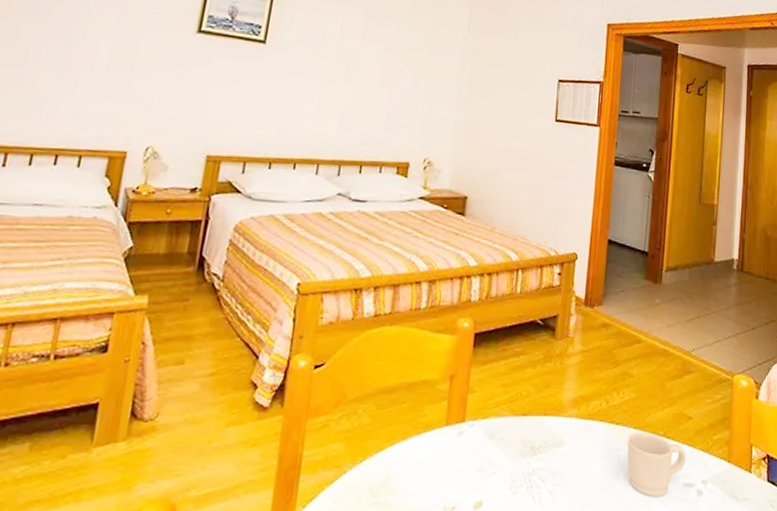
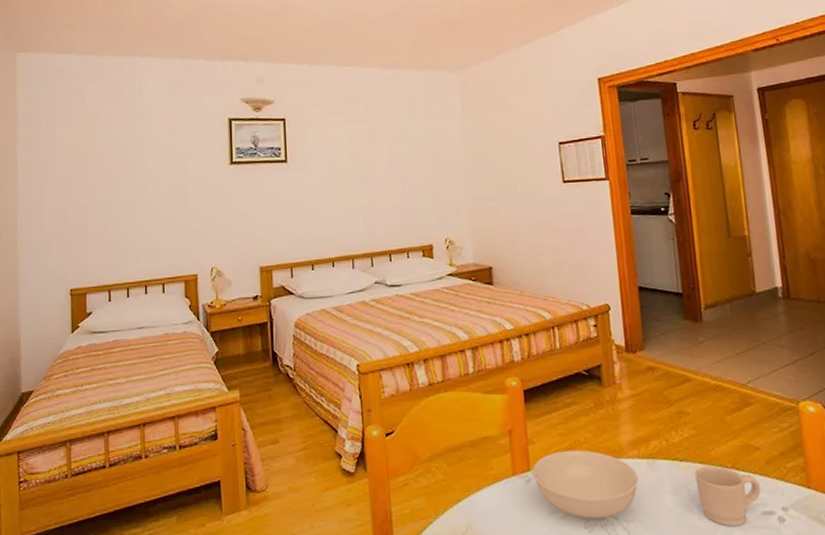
bowl: none [467,403,573,482] -> present [532,450,639,521]

